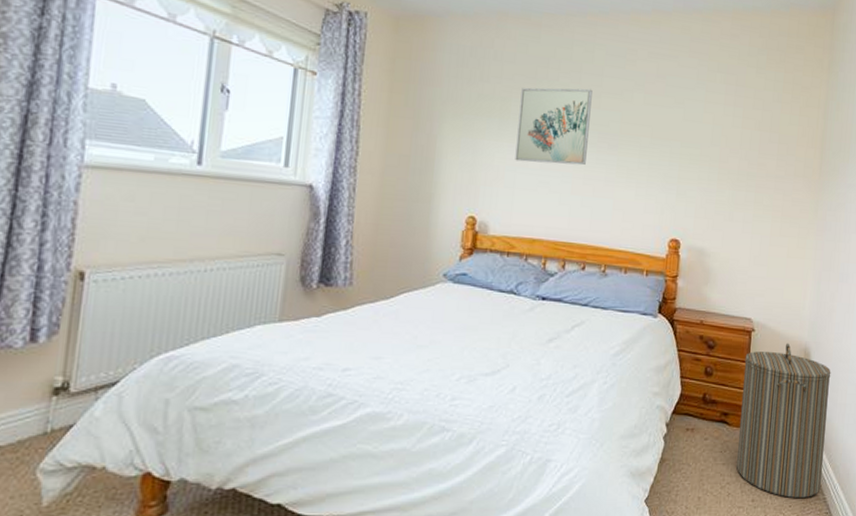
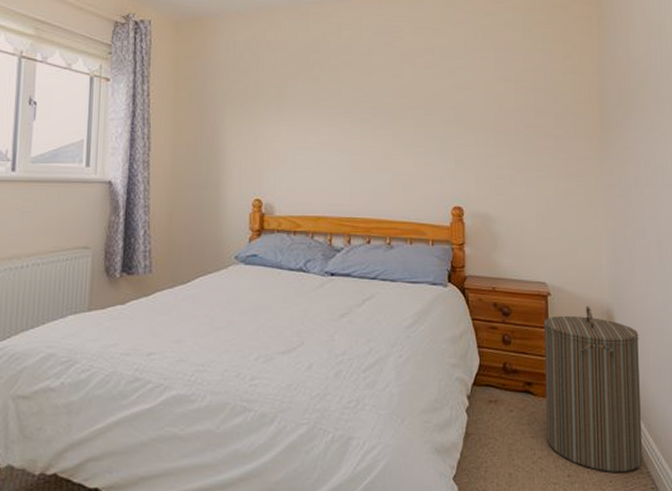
wall art: present [515,87,593,166] -> none [294,68,363,143]

